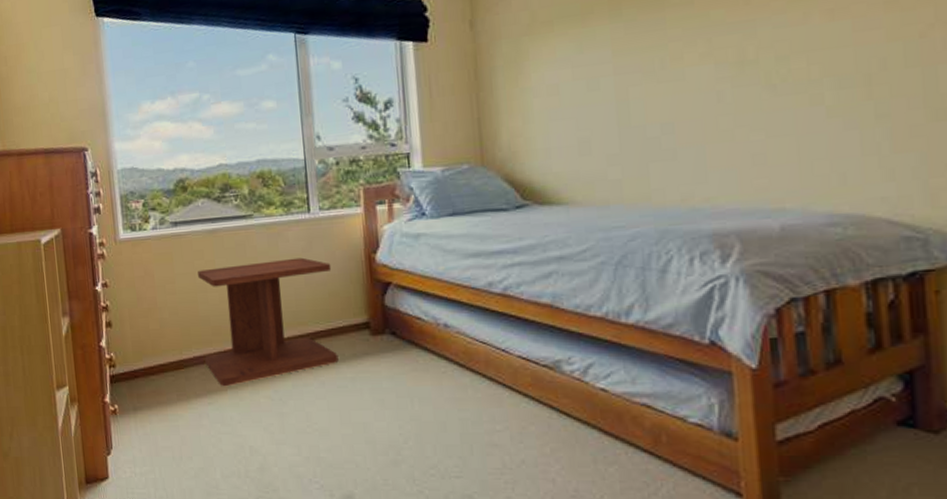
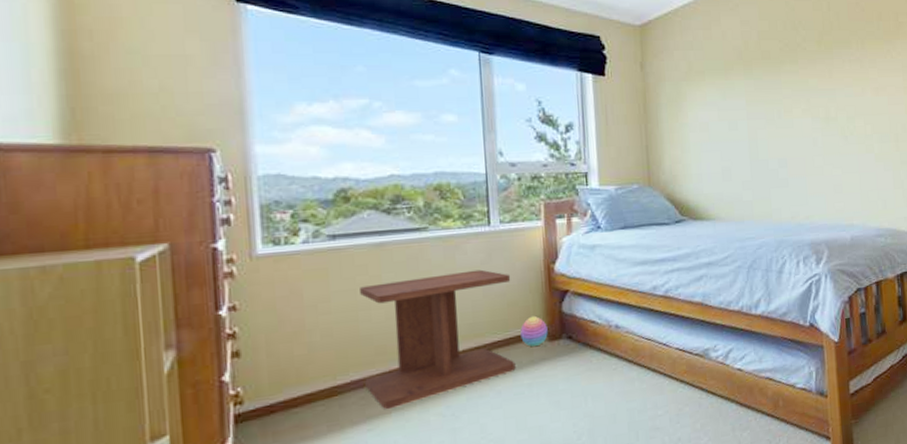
stacking toy: none [342,307,371,340] -> present [520,315,548,347]

